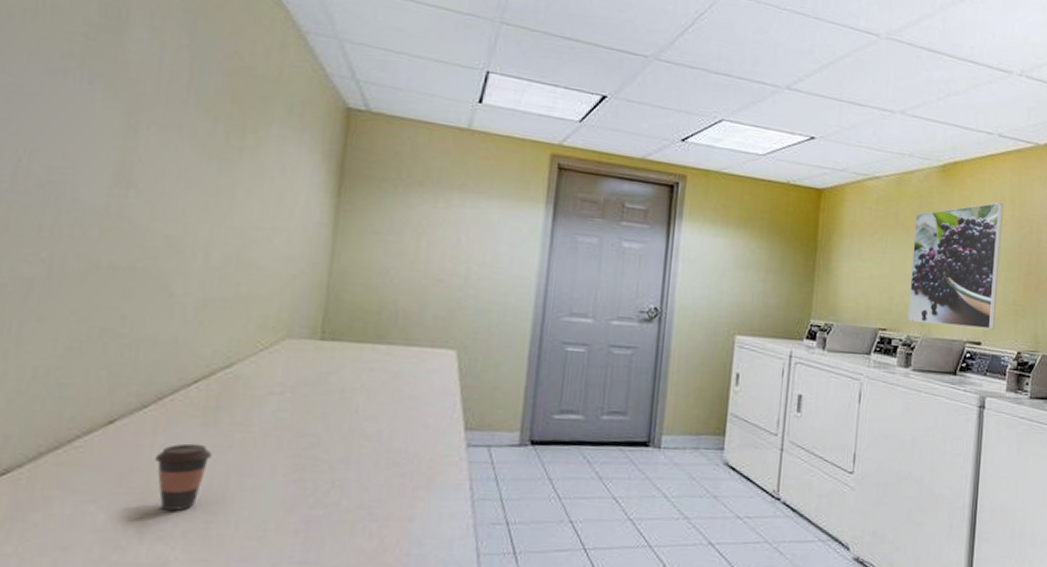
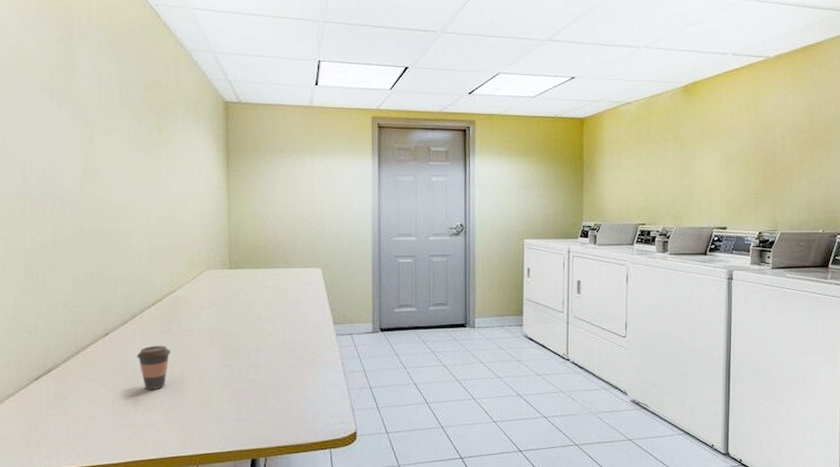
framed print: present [908,202,1004,330] -> none [663,110,740,217]

